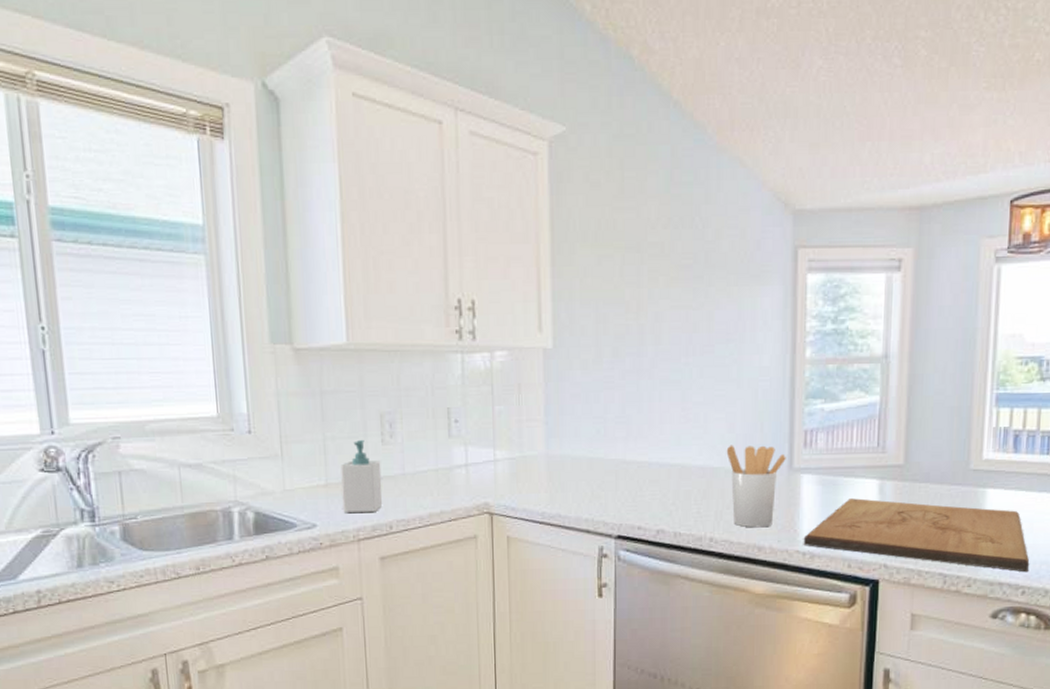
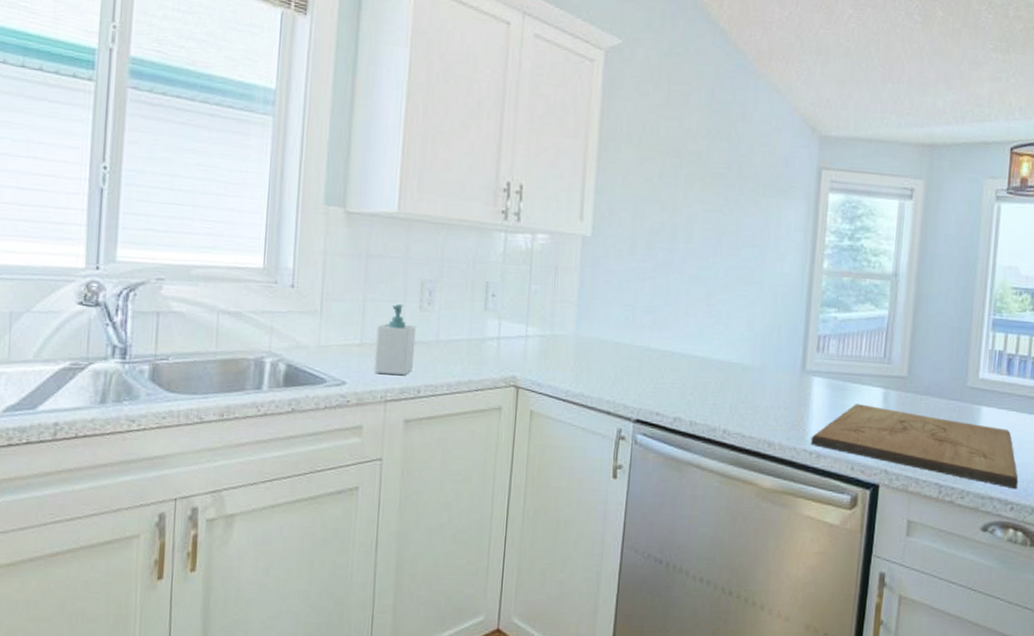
utensil holder: present [726,445,786,528] -> none [744,343,800,425]

